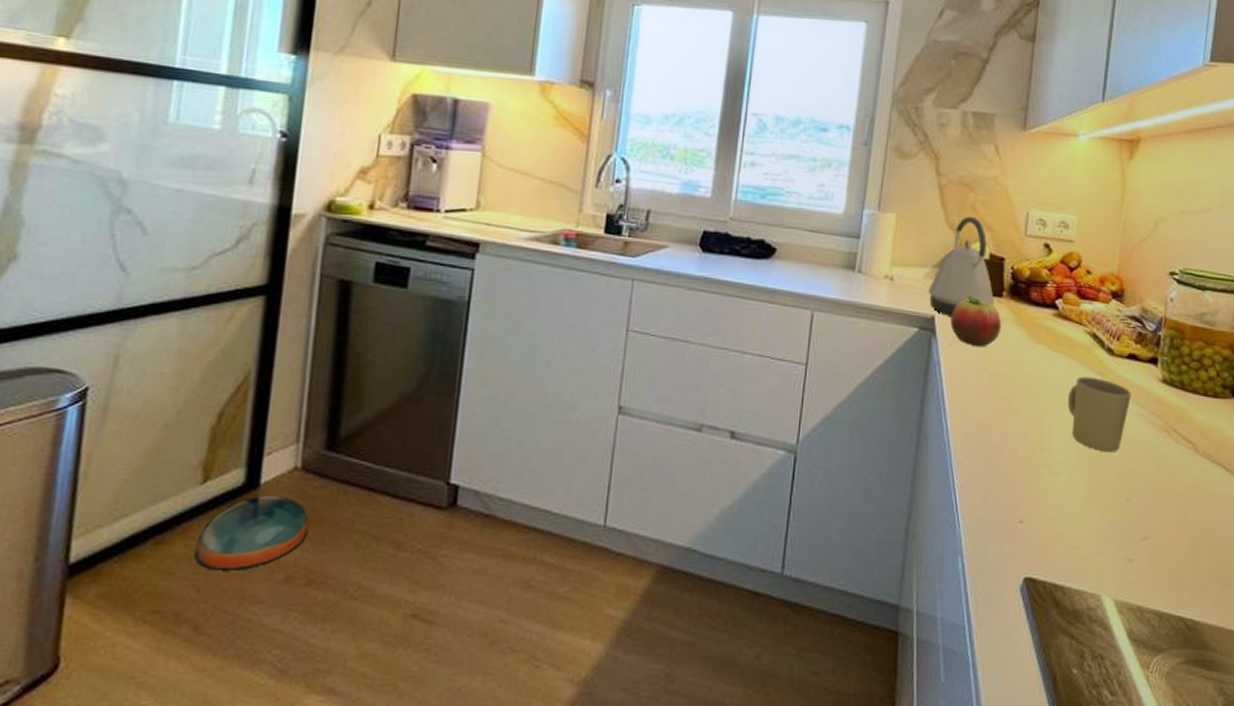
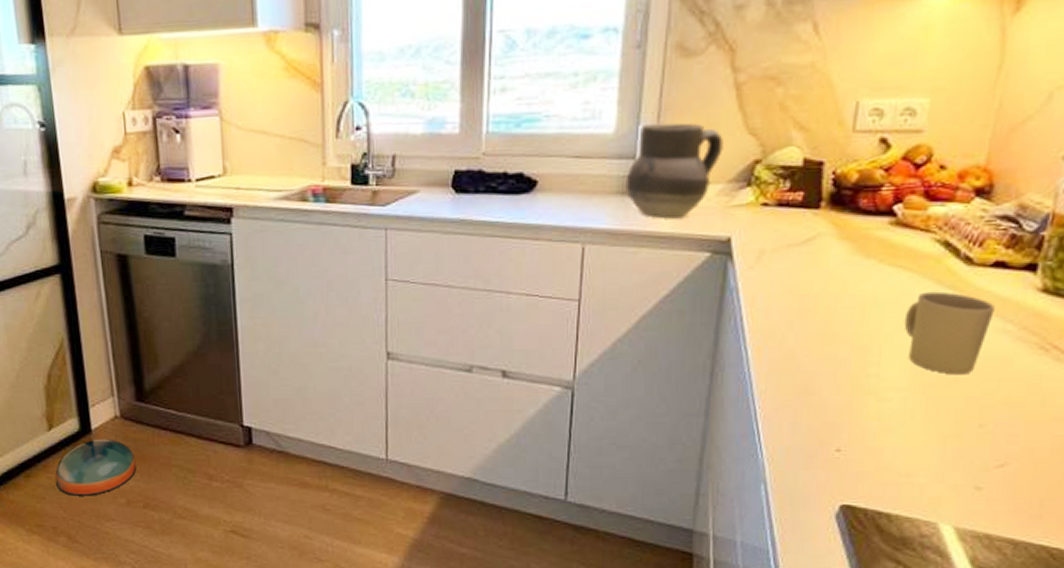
ceramic jug: none [850,209,930,294] -> present [625,122,723,218]
kettle: present [928,216,994,316] -> none [723,116,809,236]
fruit: present [950,295,1002,346] -> none [751,210,818,267]

